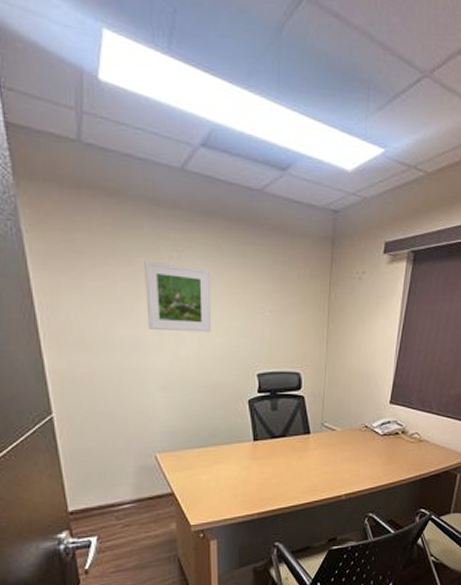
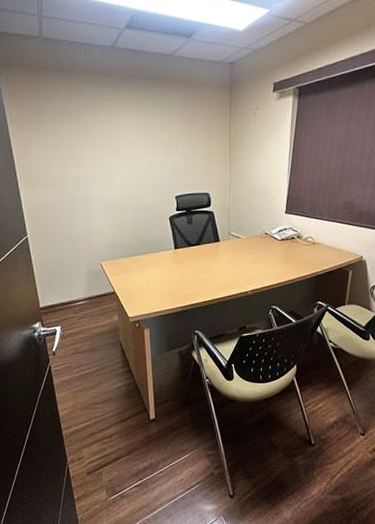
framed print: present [144,260,211,333] -> none [88,117,138,168]

